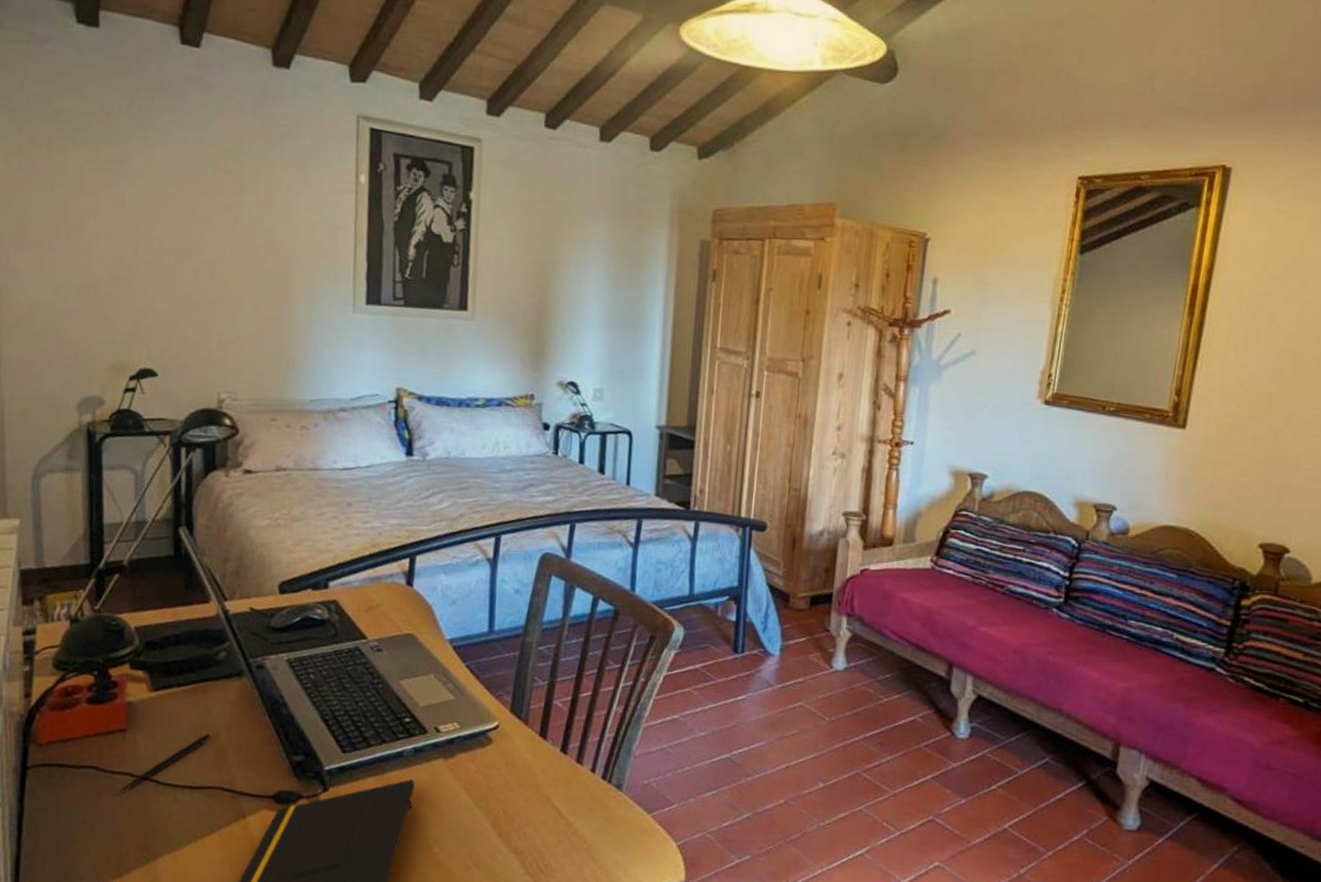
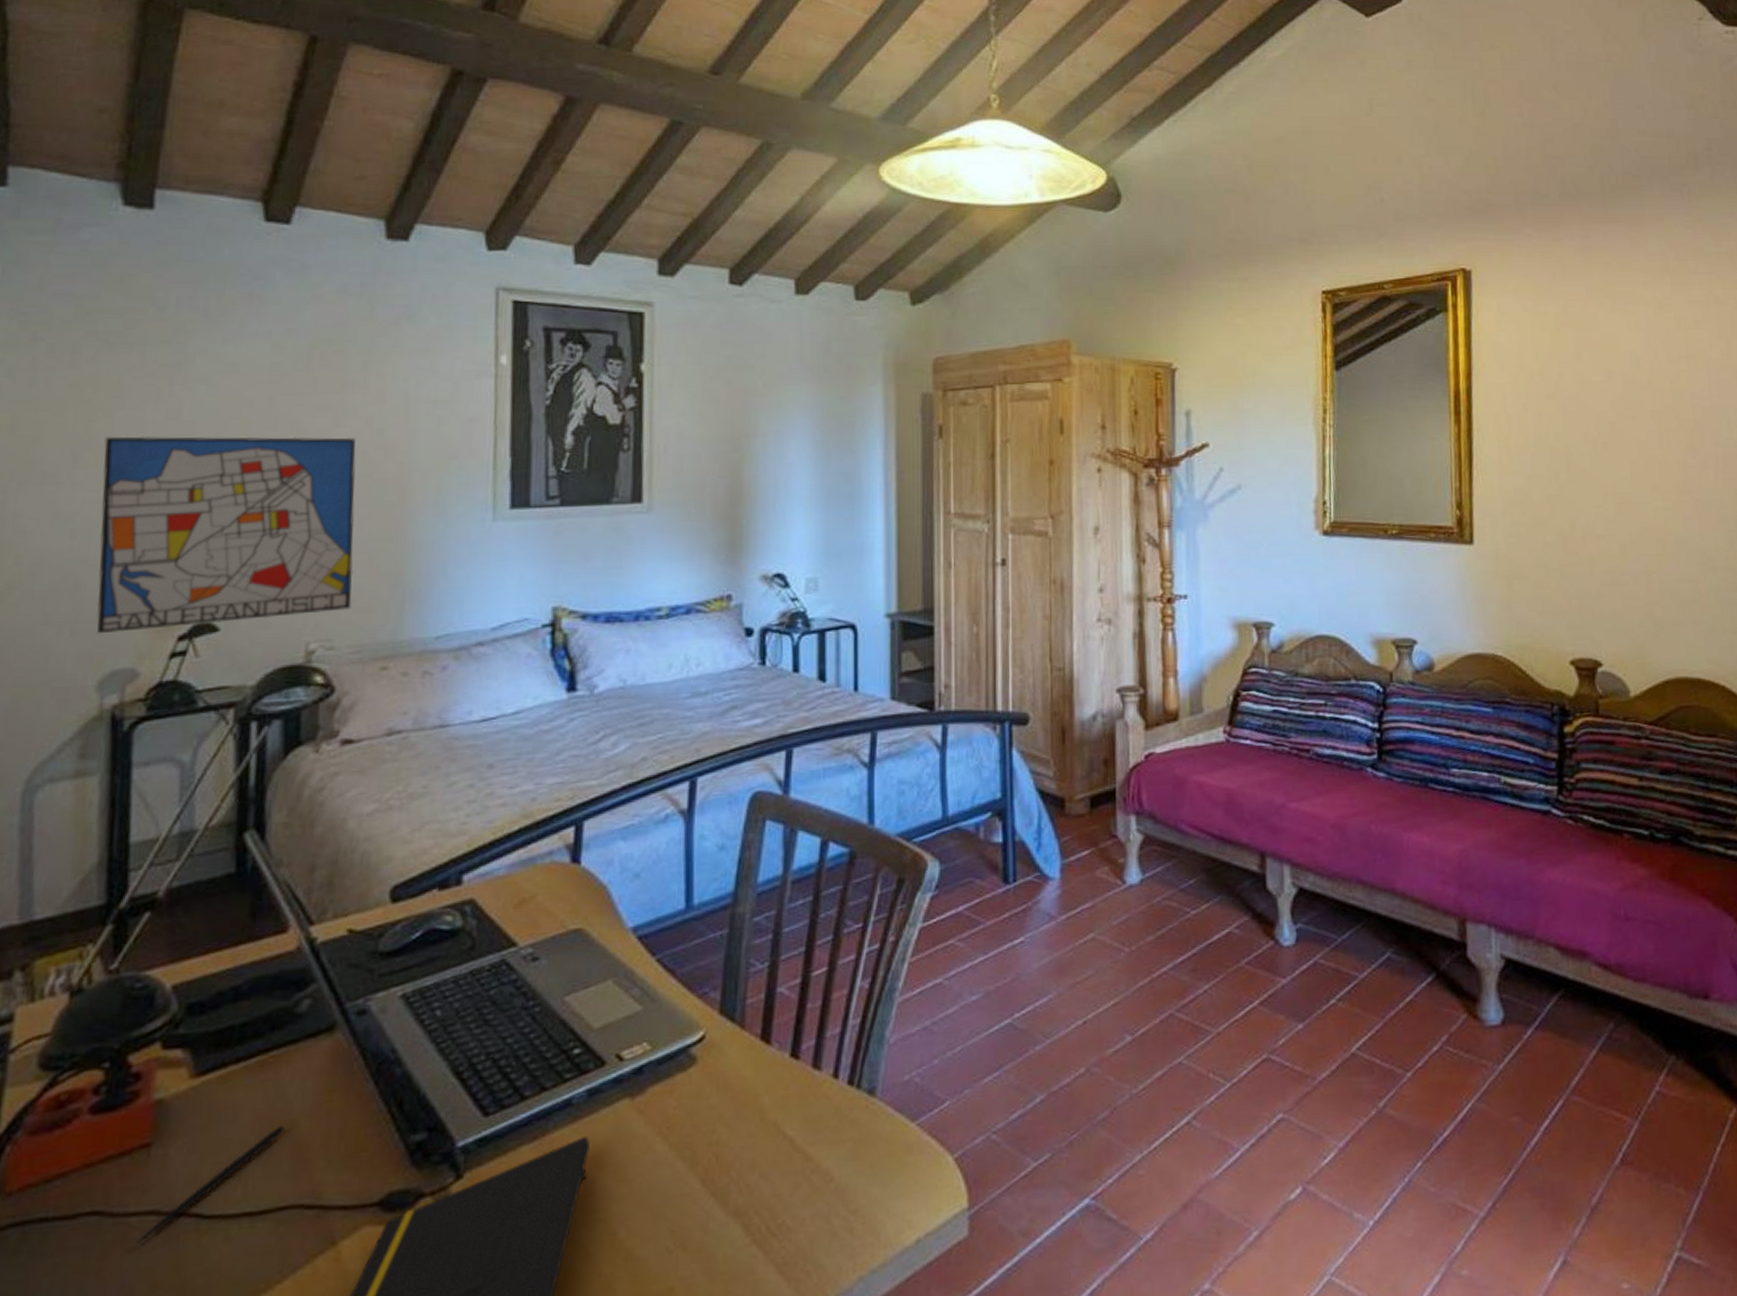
wall art: none [73,215,252,371] -> present [97,436,356,634]

